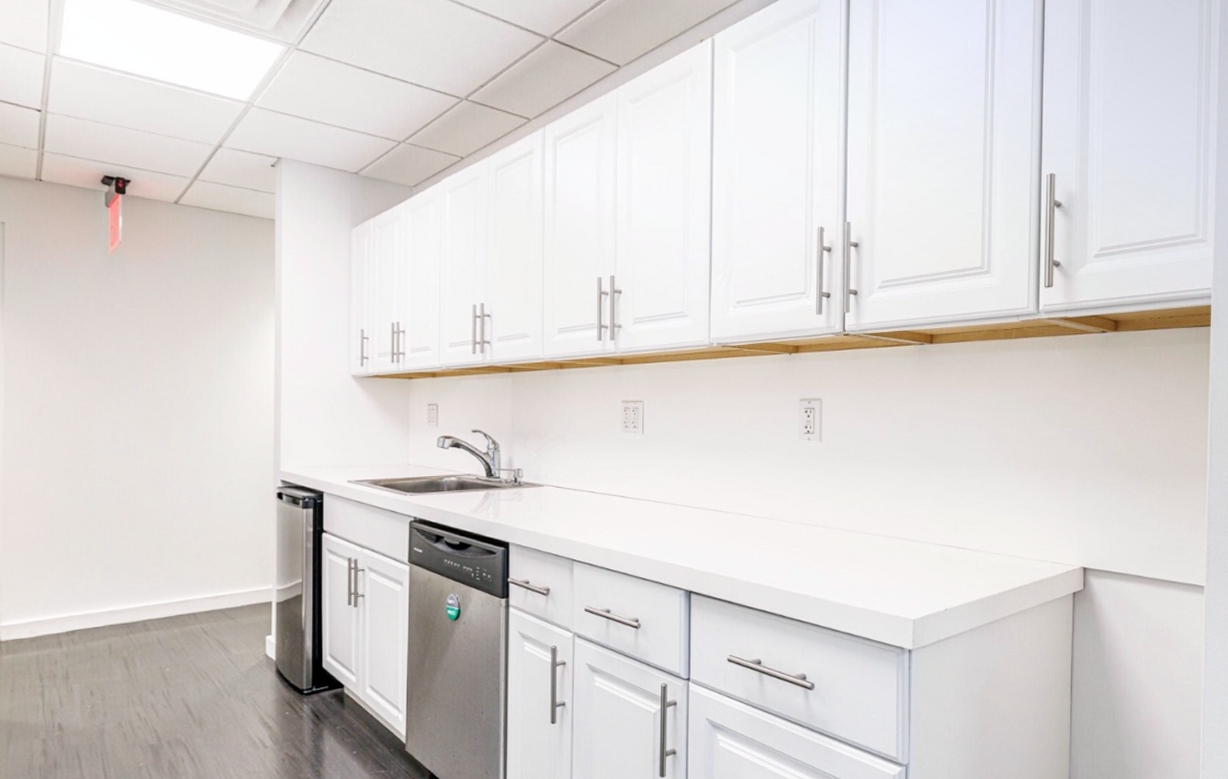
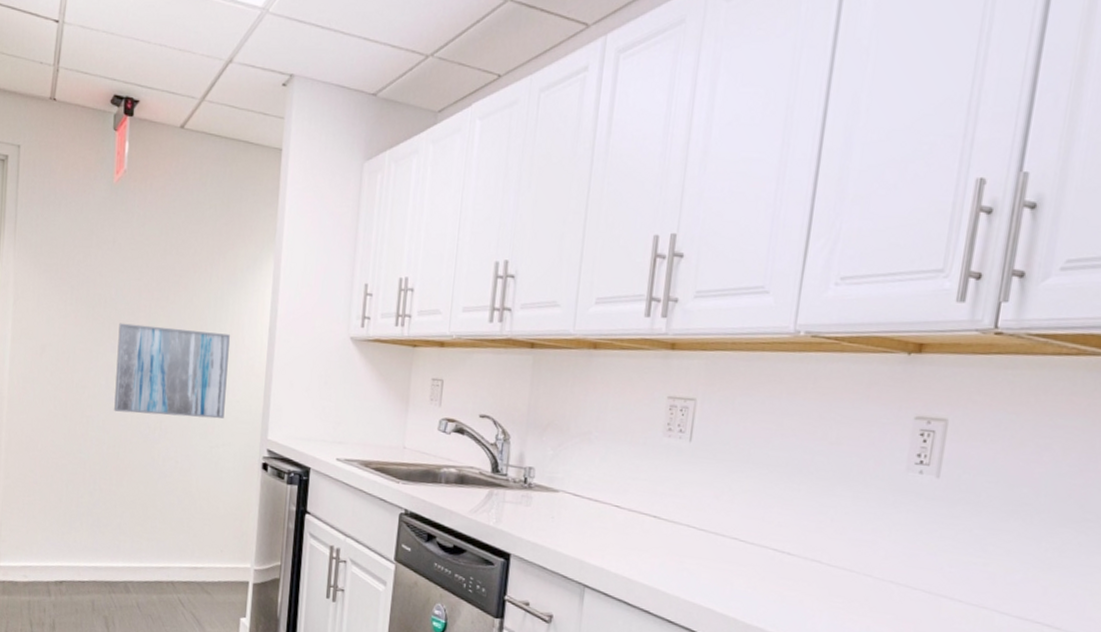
wall art: none [122,379,237,461] -> present [114,323,230,419]

